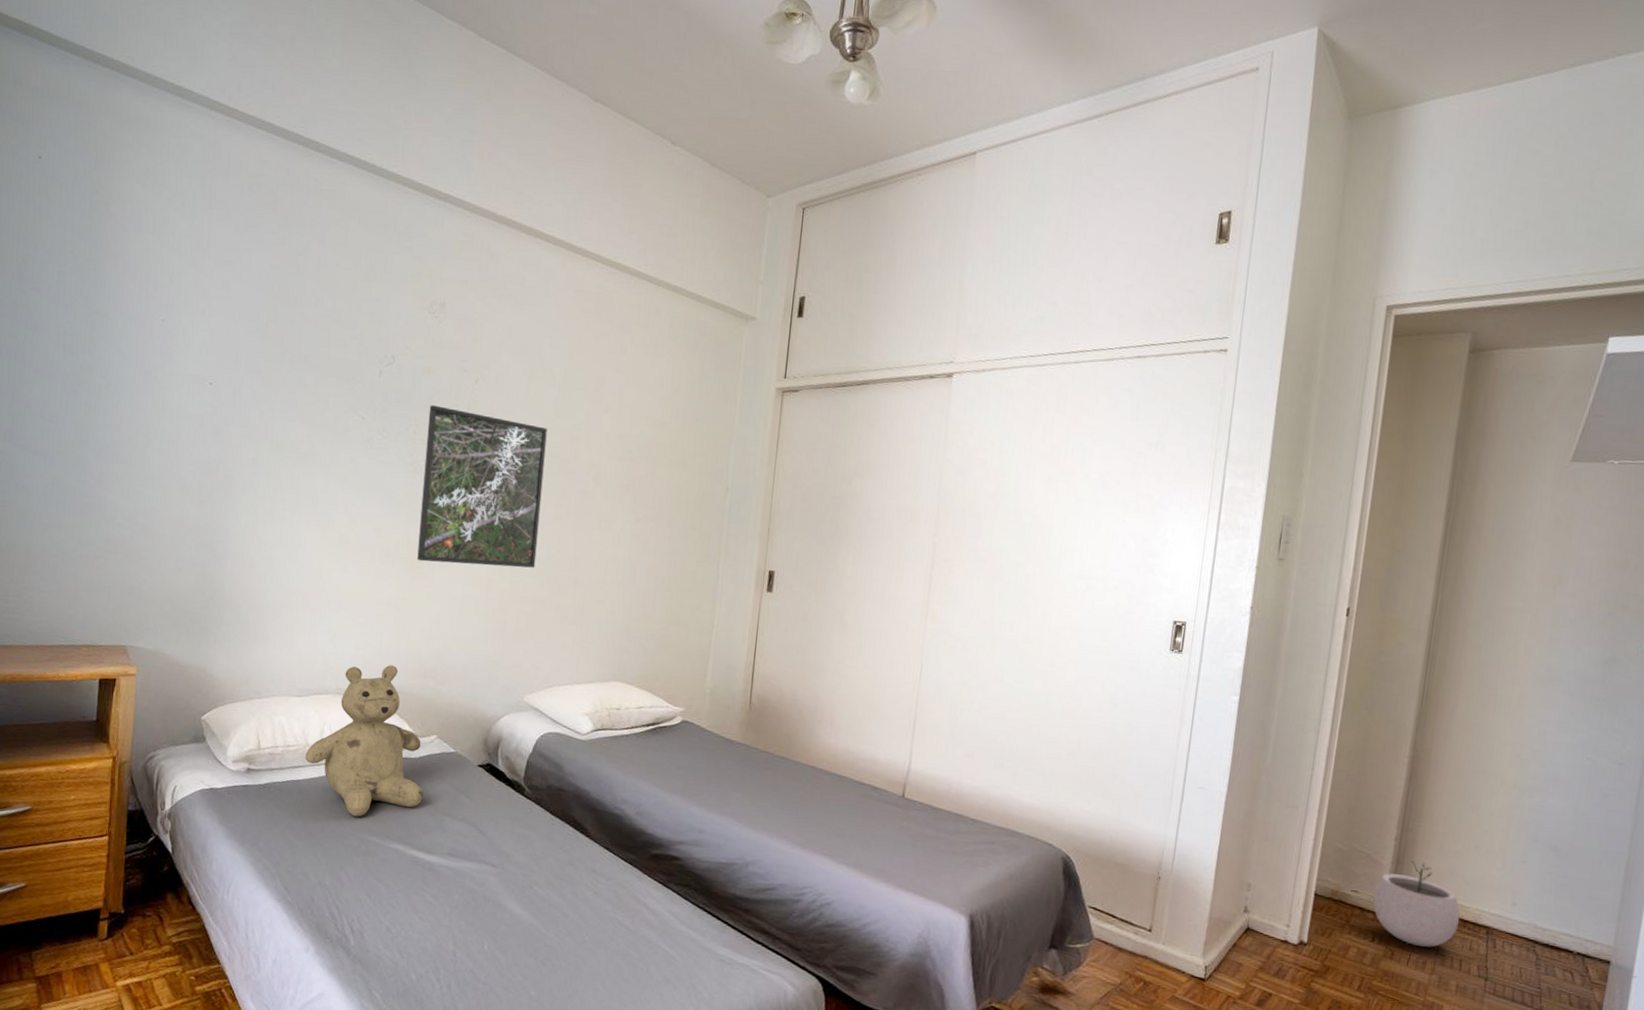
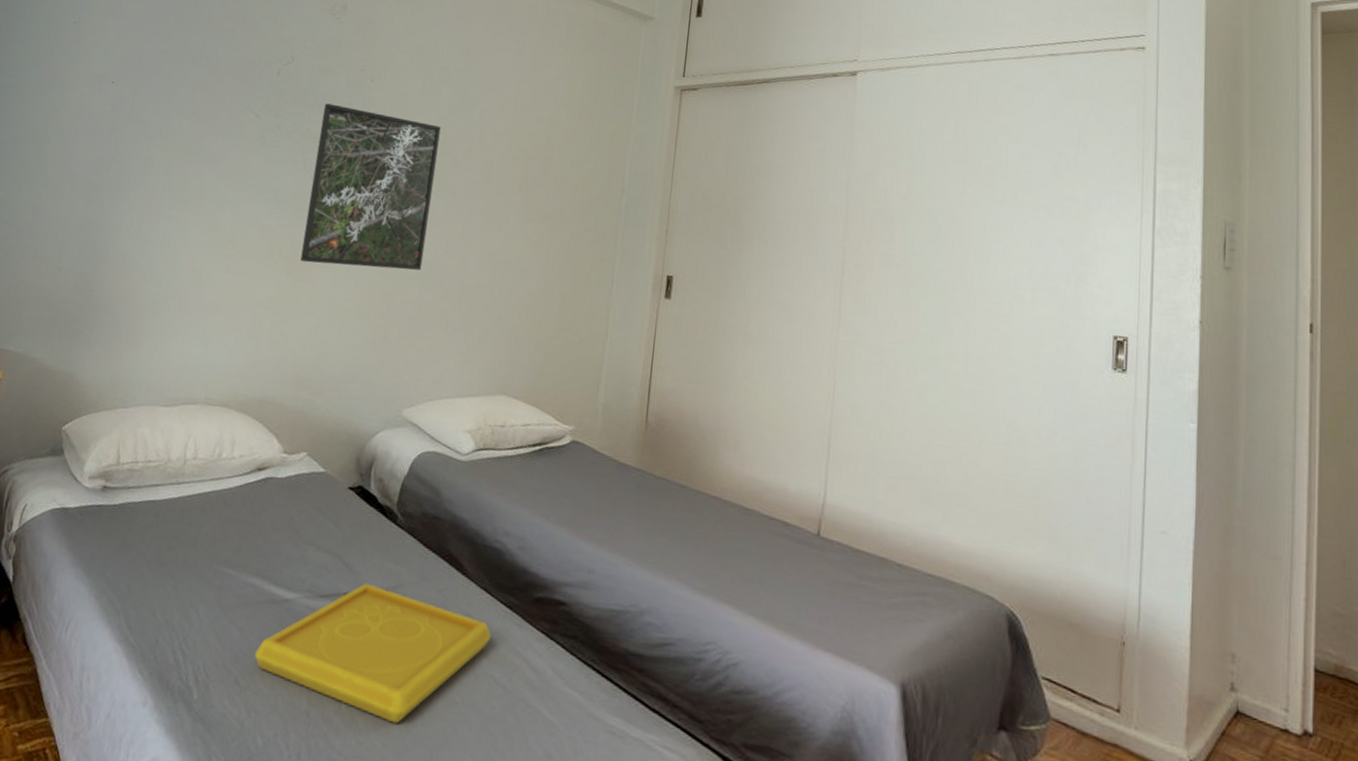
teddy bear: present [305,665,424,817] -> none [165,373,290,545]
serving tray: none [403,846,614,959] -> present [255,583,491,724]

